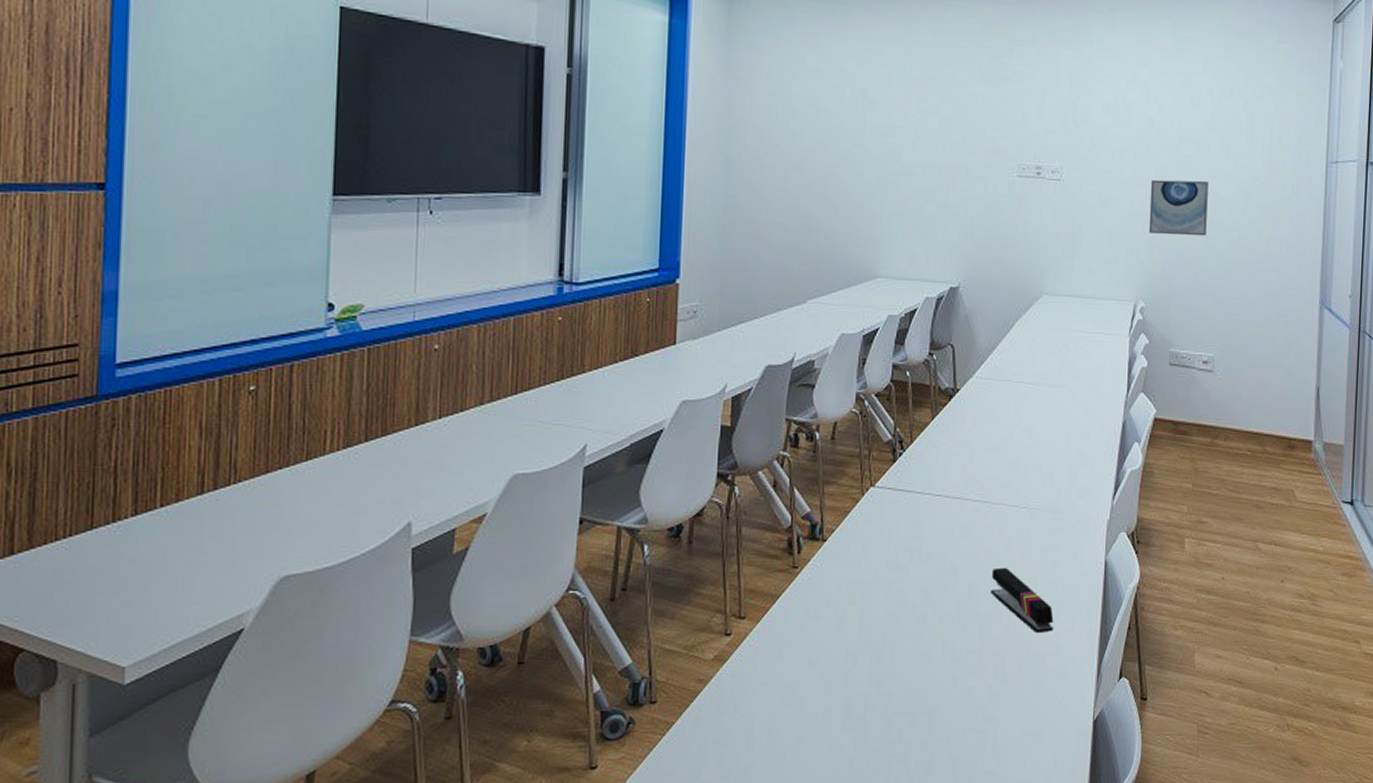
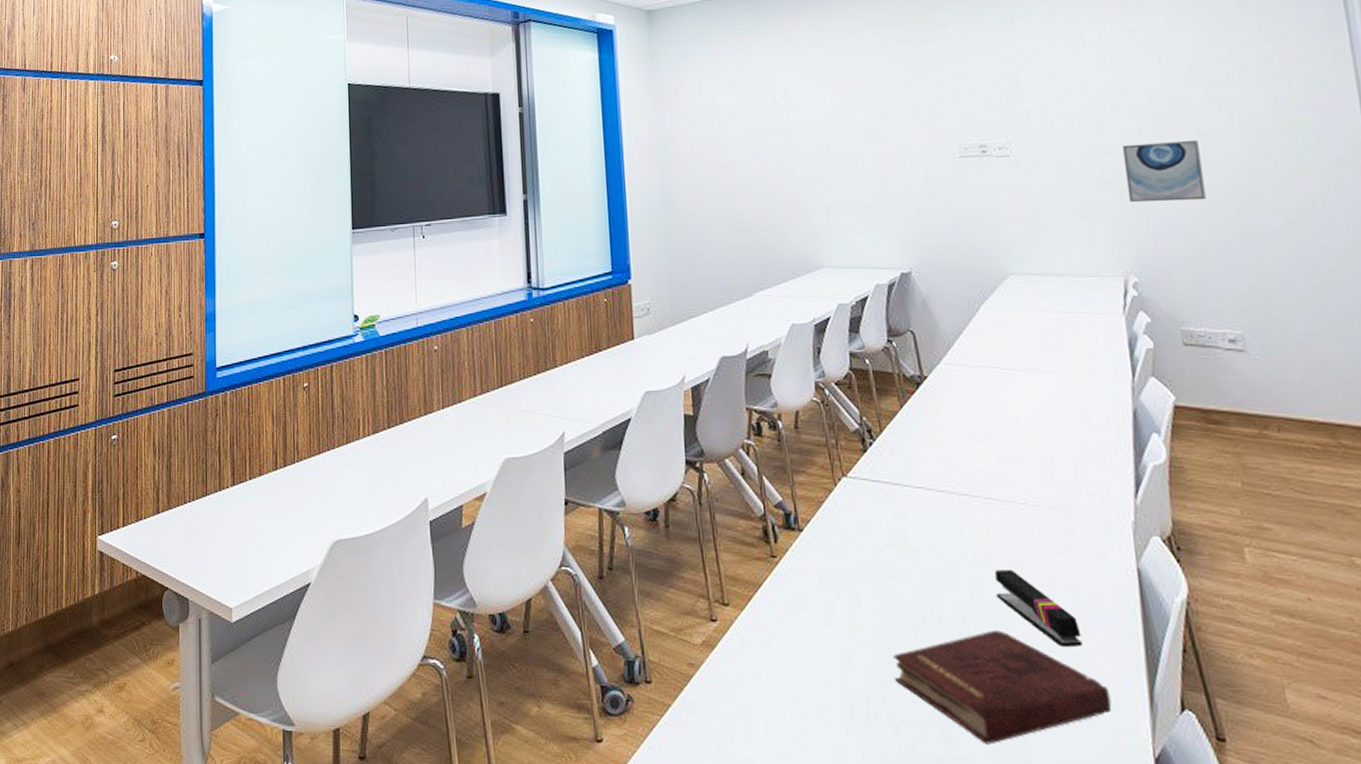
hardback book: none [893,622,1068,725] -> present [893,630,1112,745]

